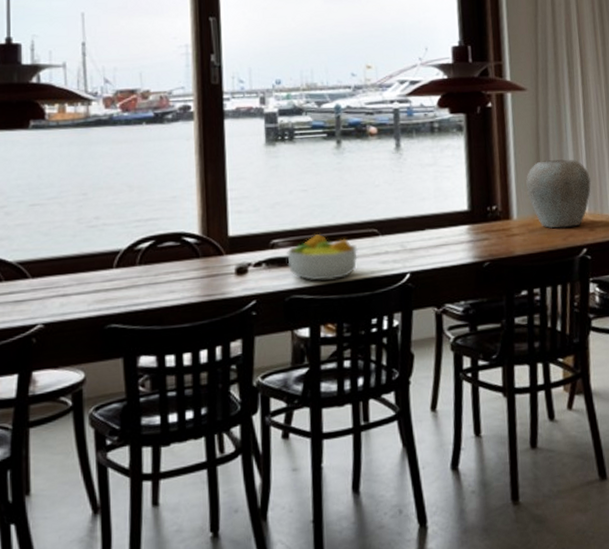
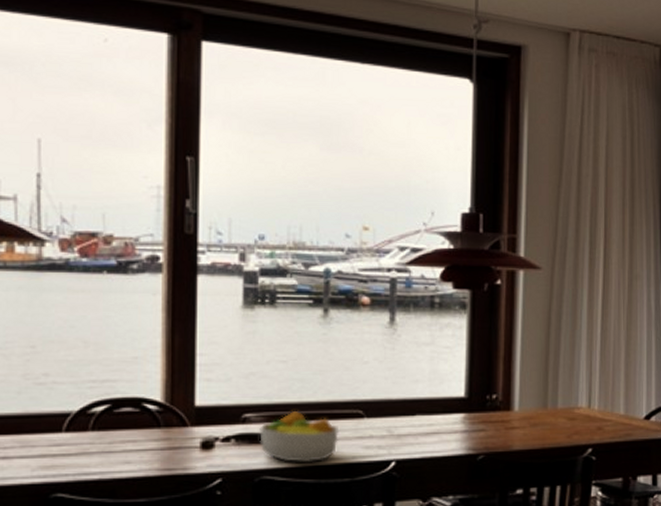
vase: present [526,159,592,229] -> none [532,349,604,424]

